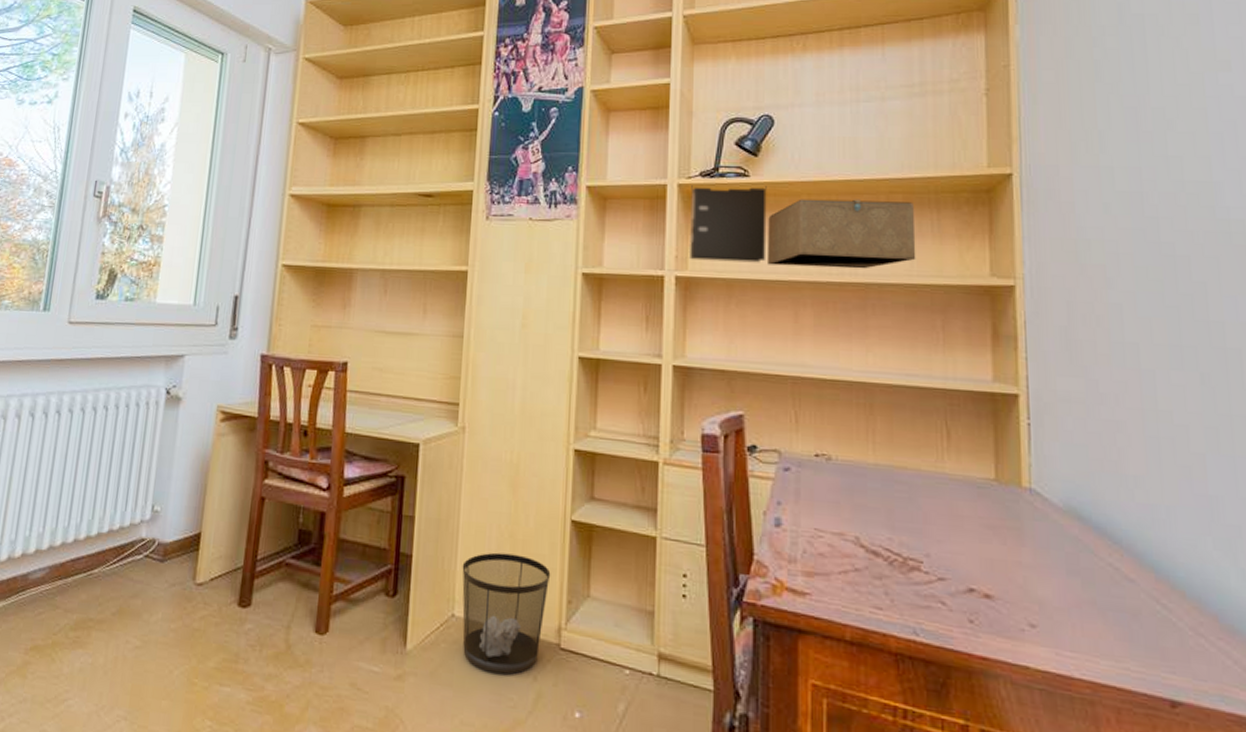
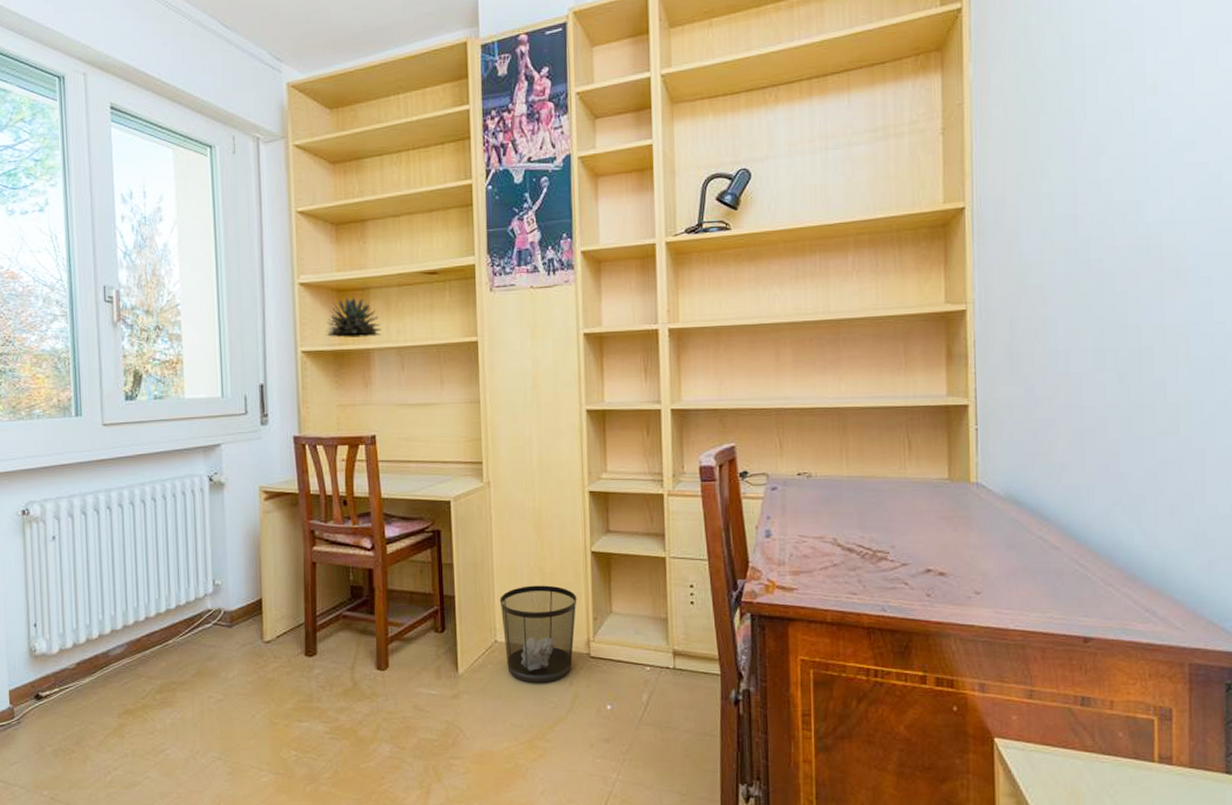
succulent plant: none [308,213,368,257] -> present [324,297,382,338]
binder: present [690,185,767,263] -> none [678,237,749,312]
decorative box: present [766,199,916,269] -> none [749,241,881,311]

